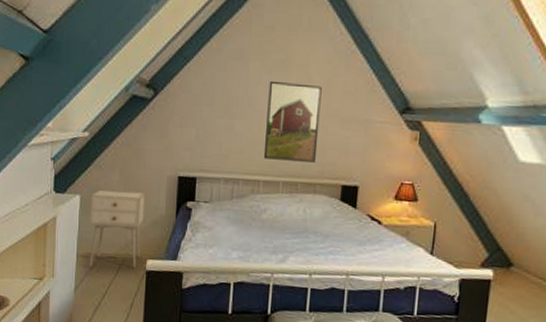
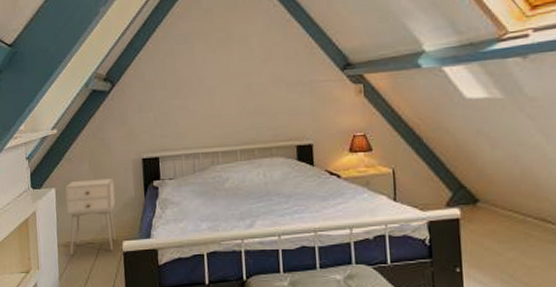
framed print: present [263,80,322,163] -> none [214,56,268,131]

